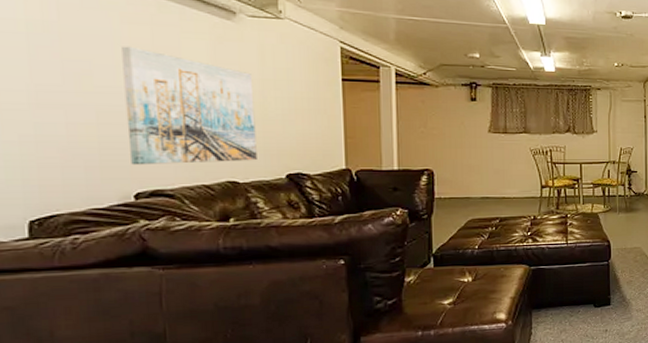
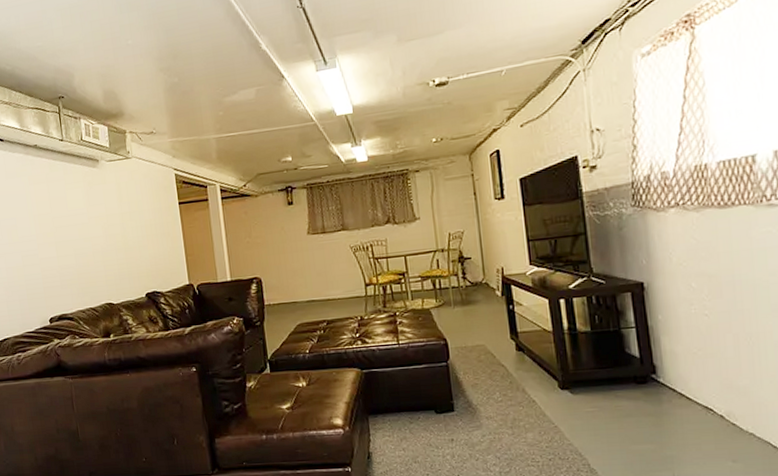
wall art: present [121,46,257,165] -> none [31,202,124,296]

